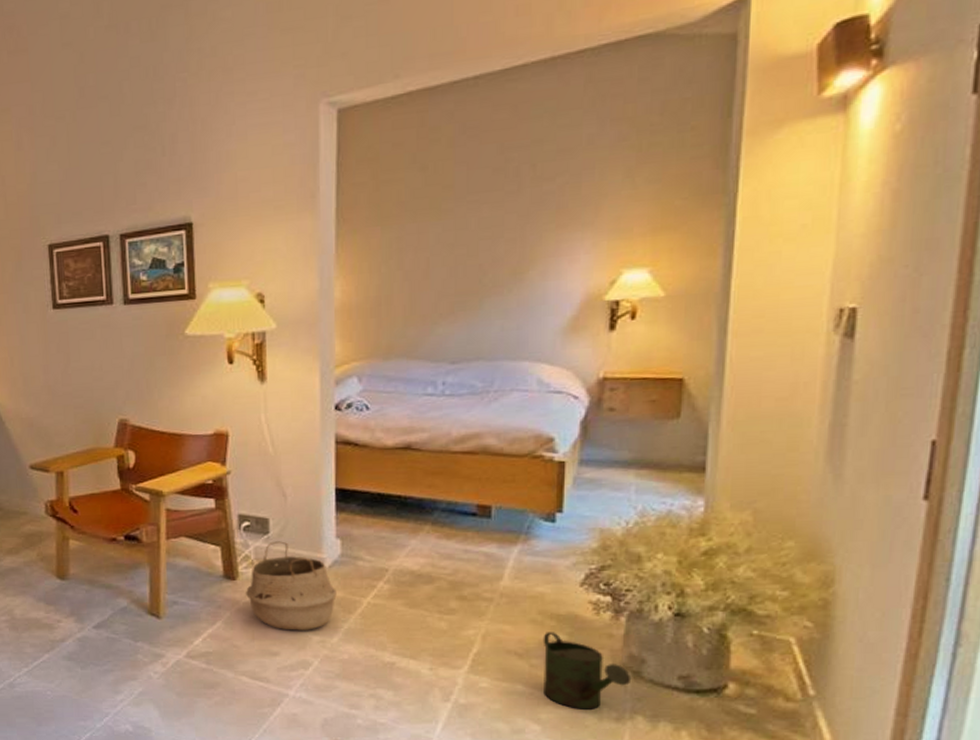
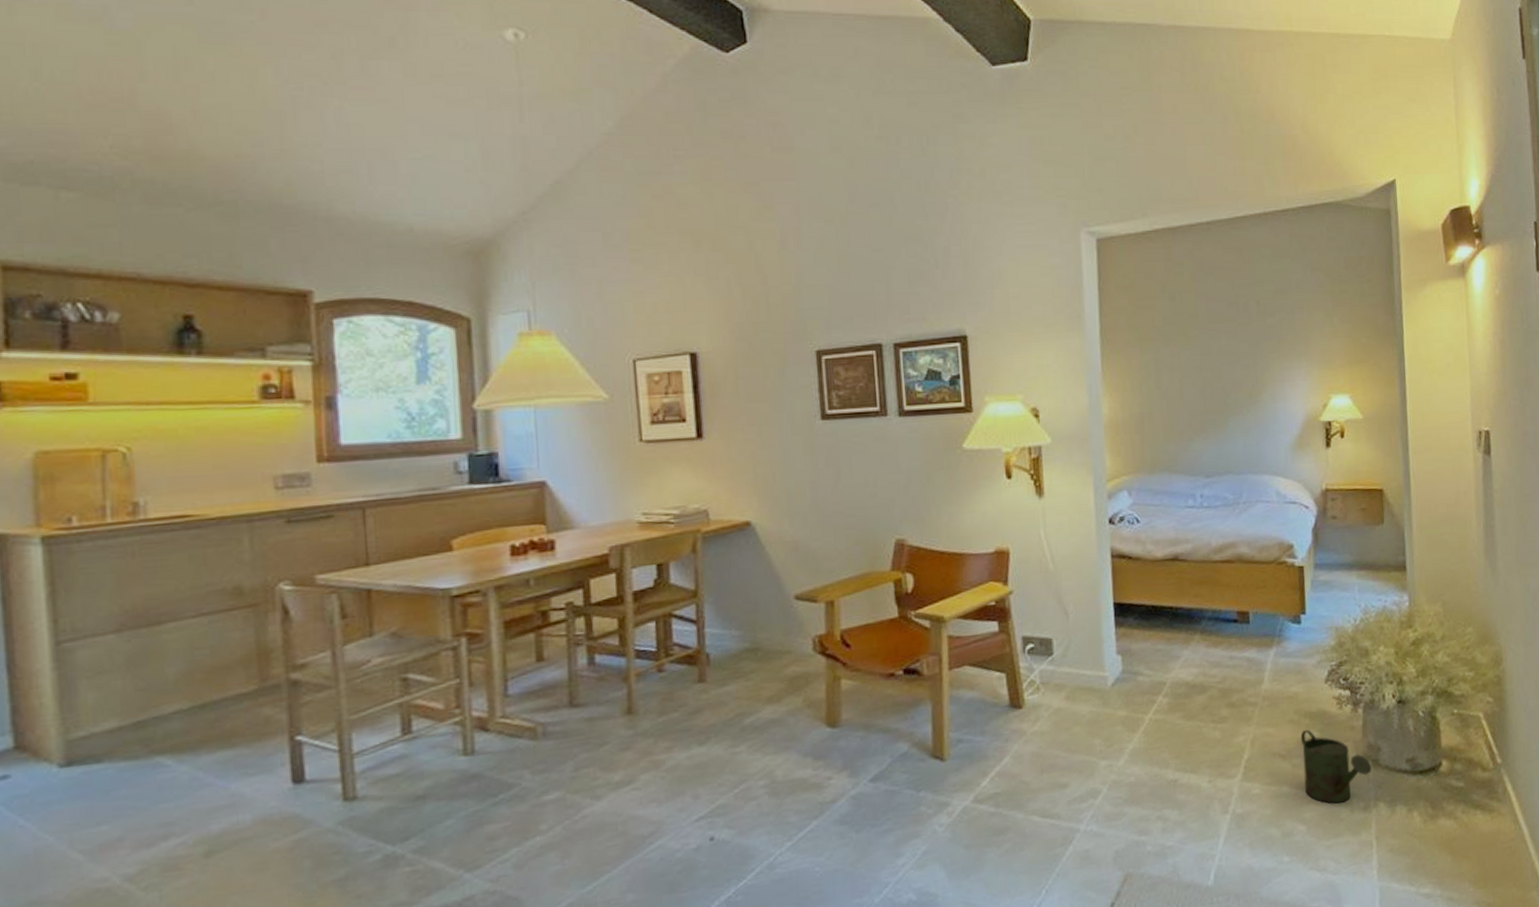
woven basket: present [246,541,337,631] -> none [1033,662,1121,758]

